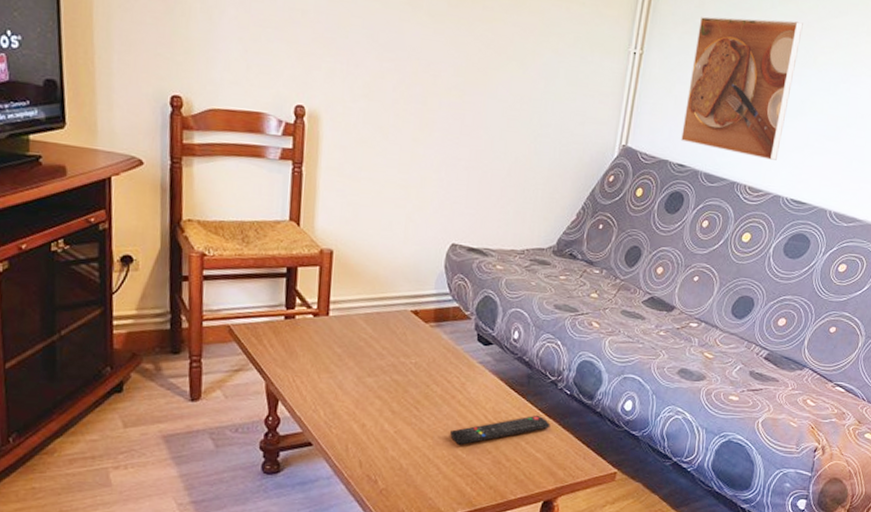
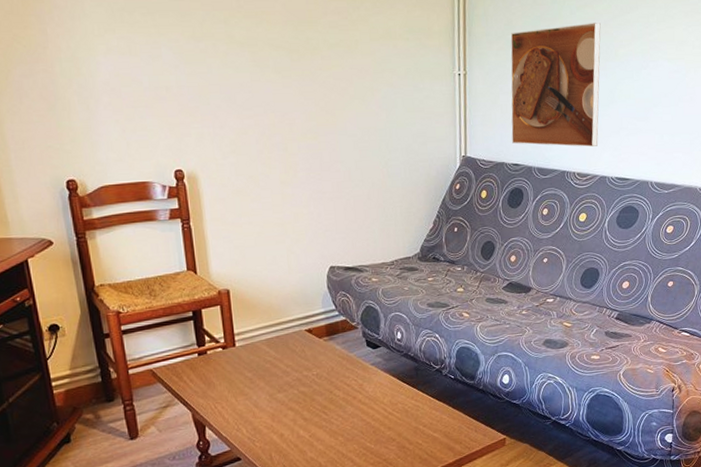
remote control: present [450,414,551,445] -> none [357,400,442,438]

